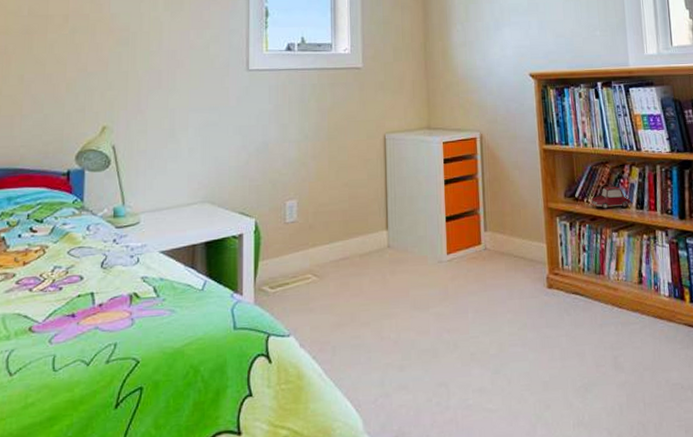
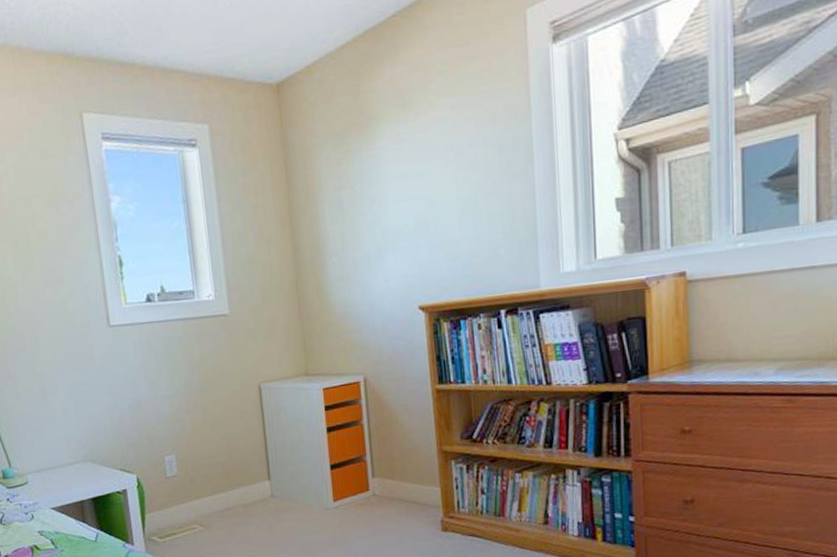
toy car: present [591,185,632,209] -> none [491,424,539,450]

